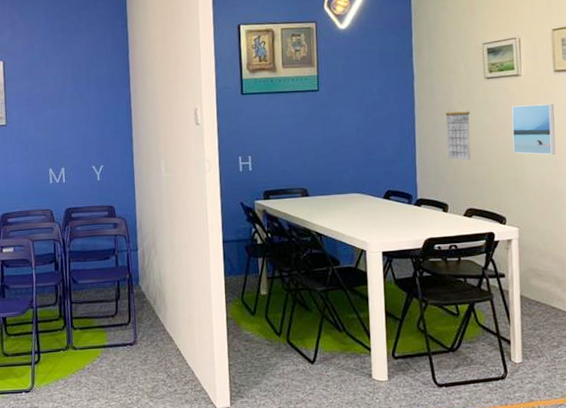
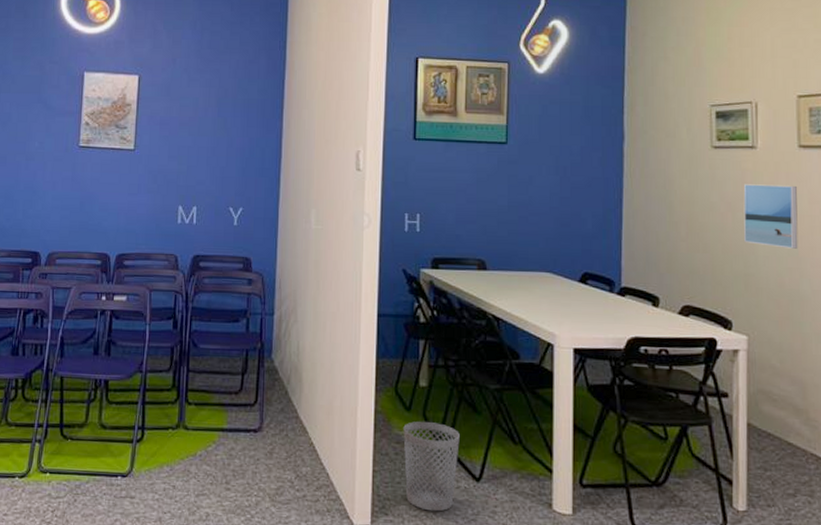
wastebasket: none [250,322,296,391] -> present [403,421,460,512]
calendar: present [445,101,471,160] -> none [661,172,692,245]

